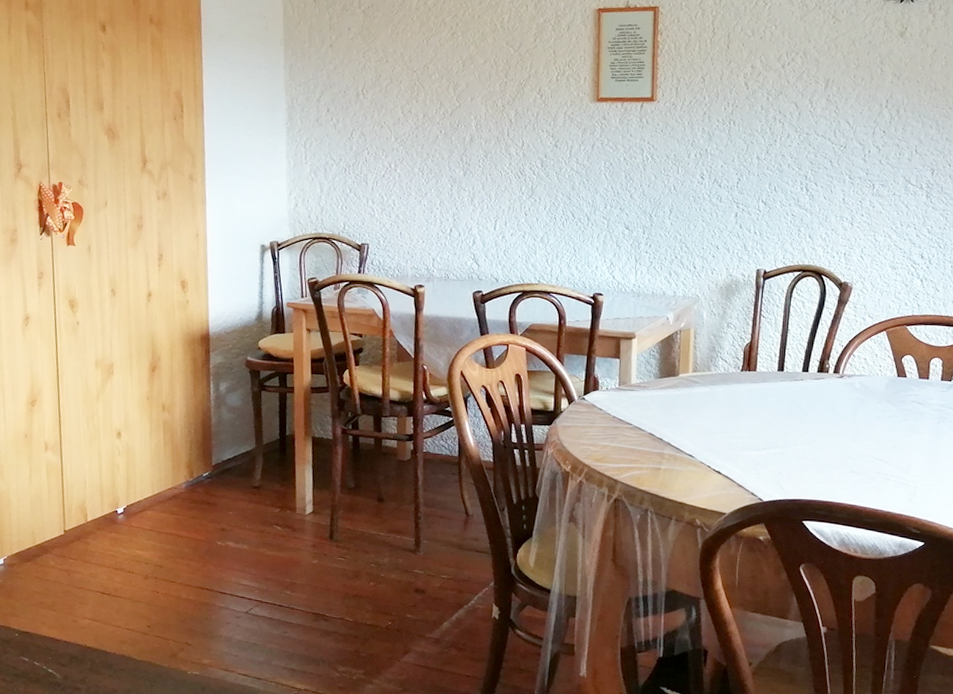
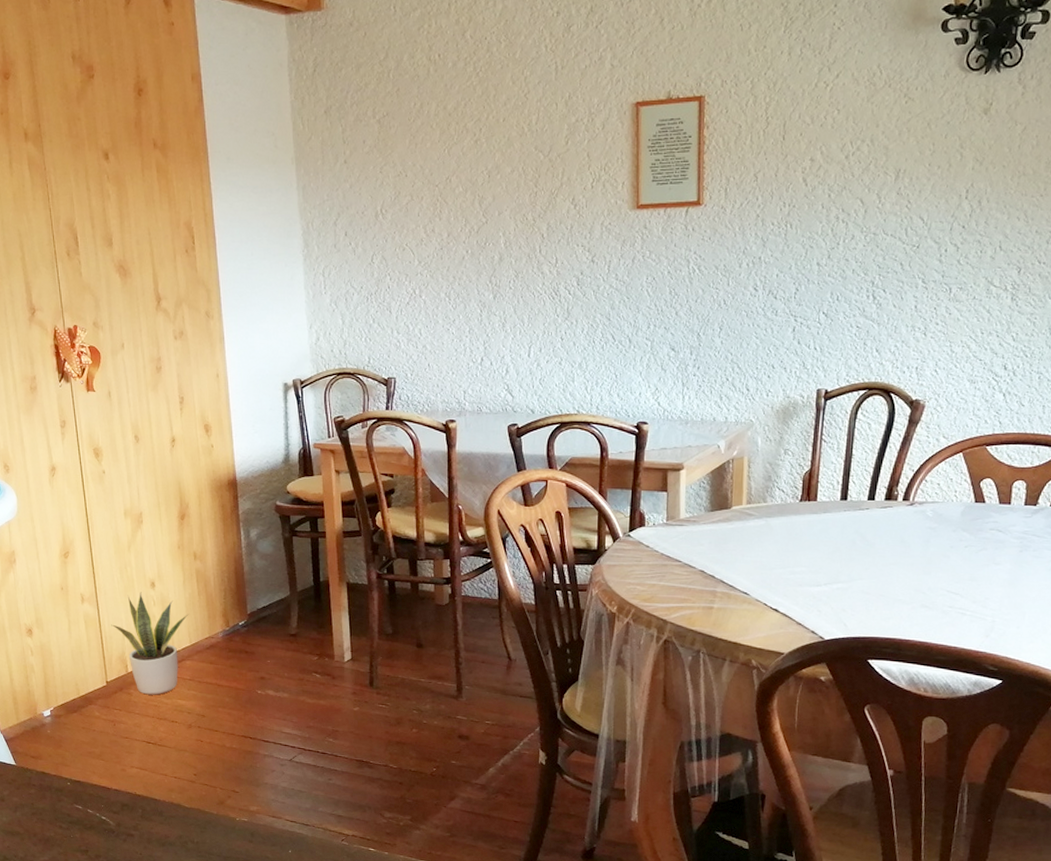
potted plant: none [73,441,153,545] -> present [111,592,189,695]

